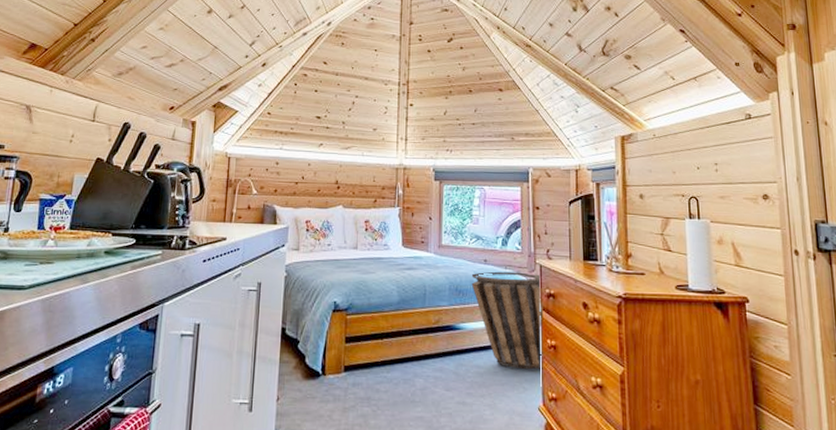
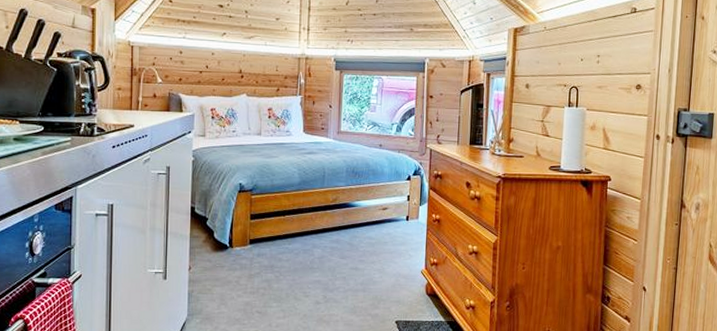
basket: present [471,271,543,370] -> none [366,155,430,240]

